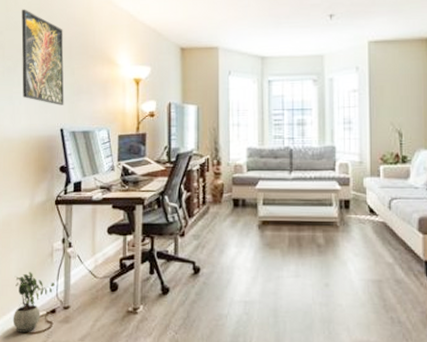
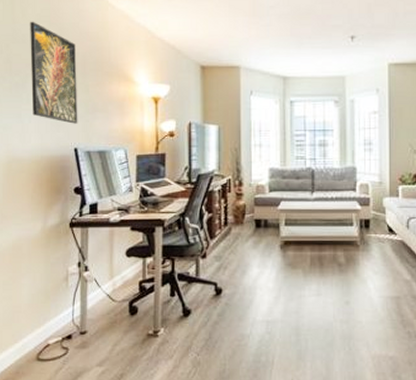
potted plant: present [12,272,55,333] -> none [25,297,71,360]

